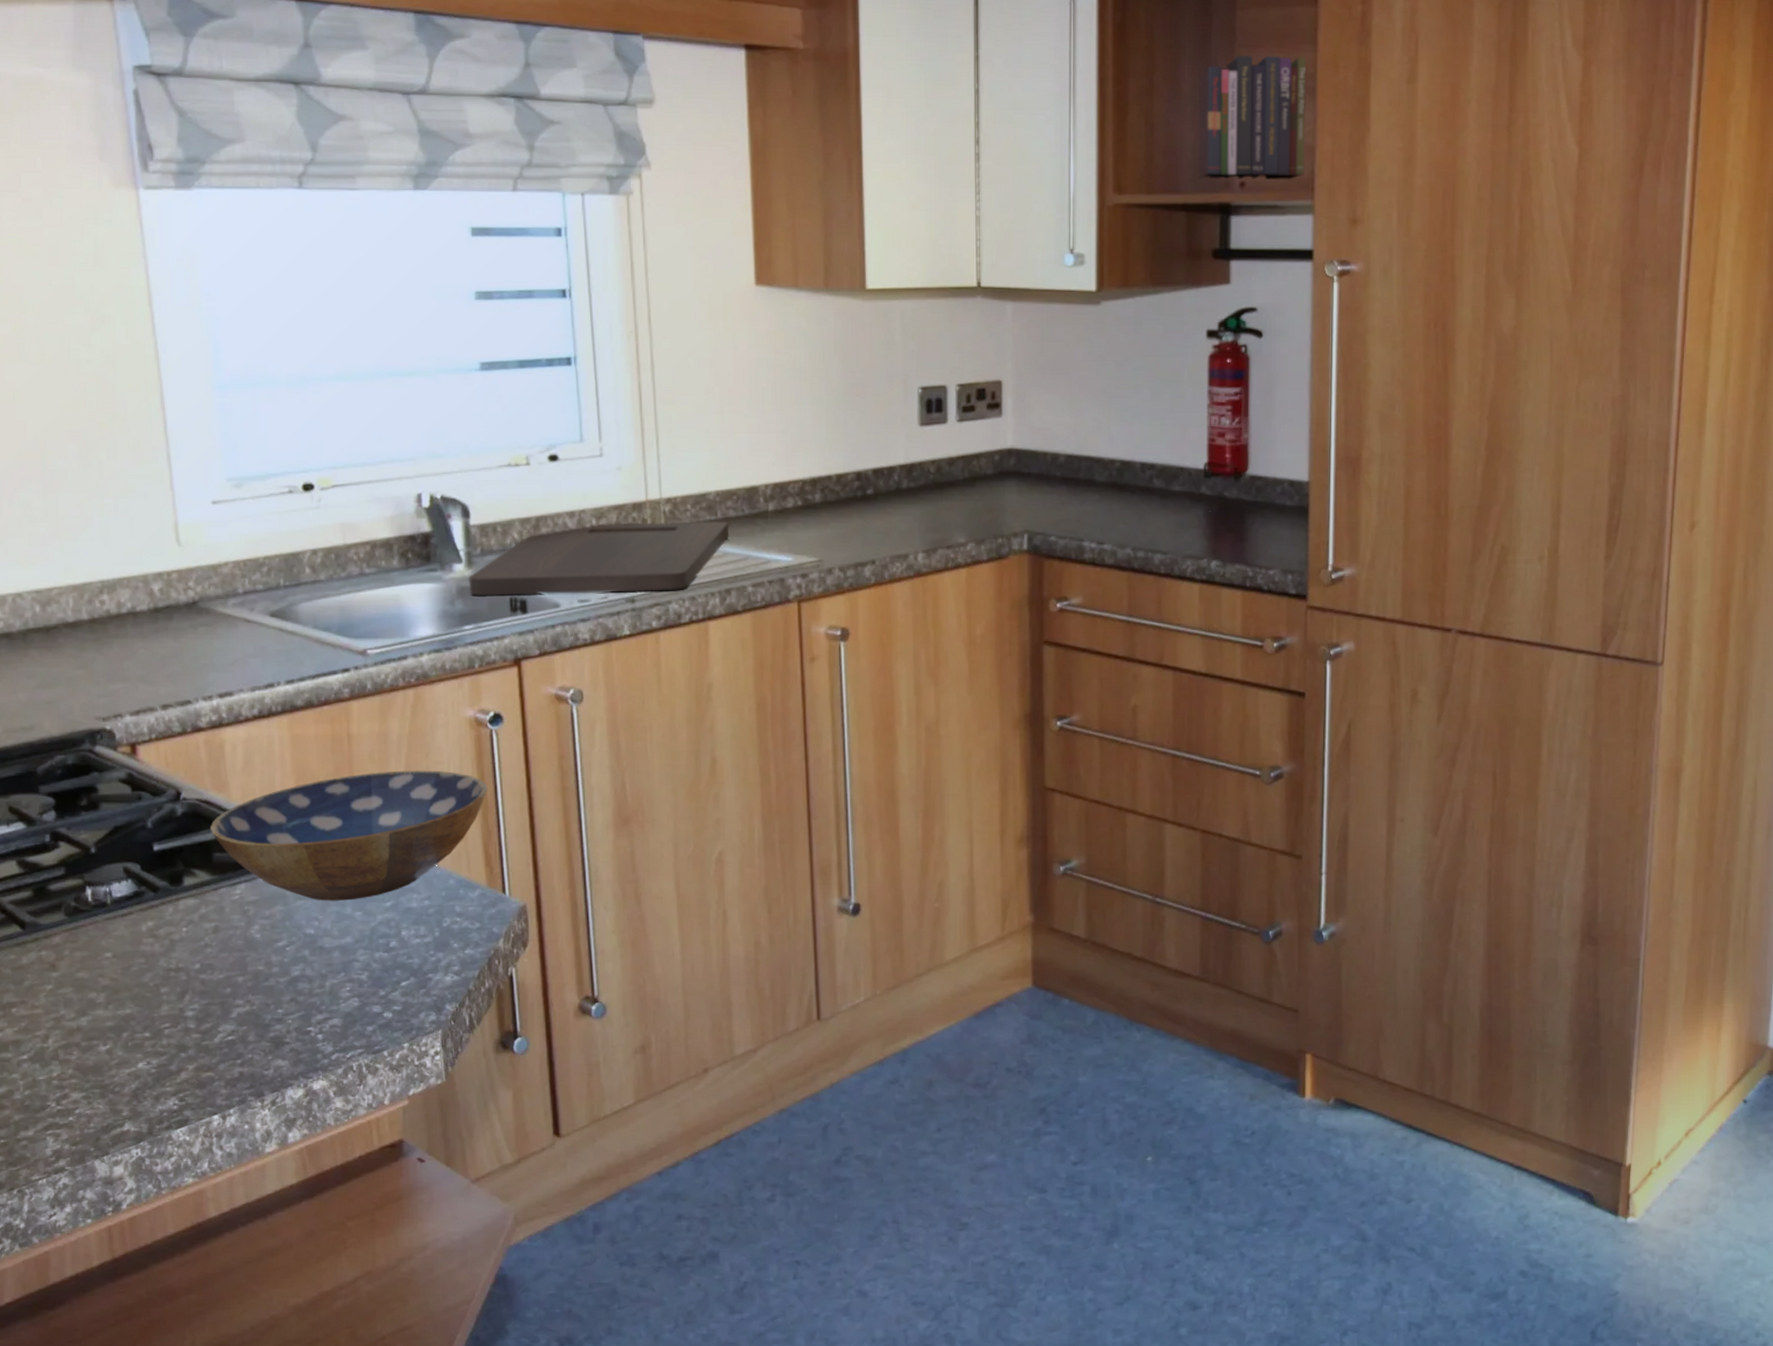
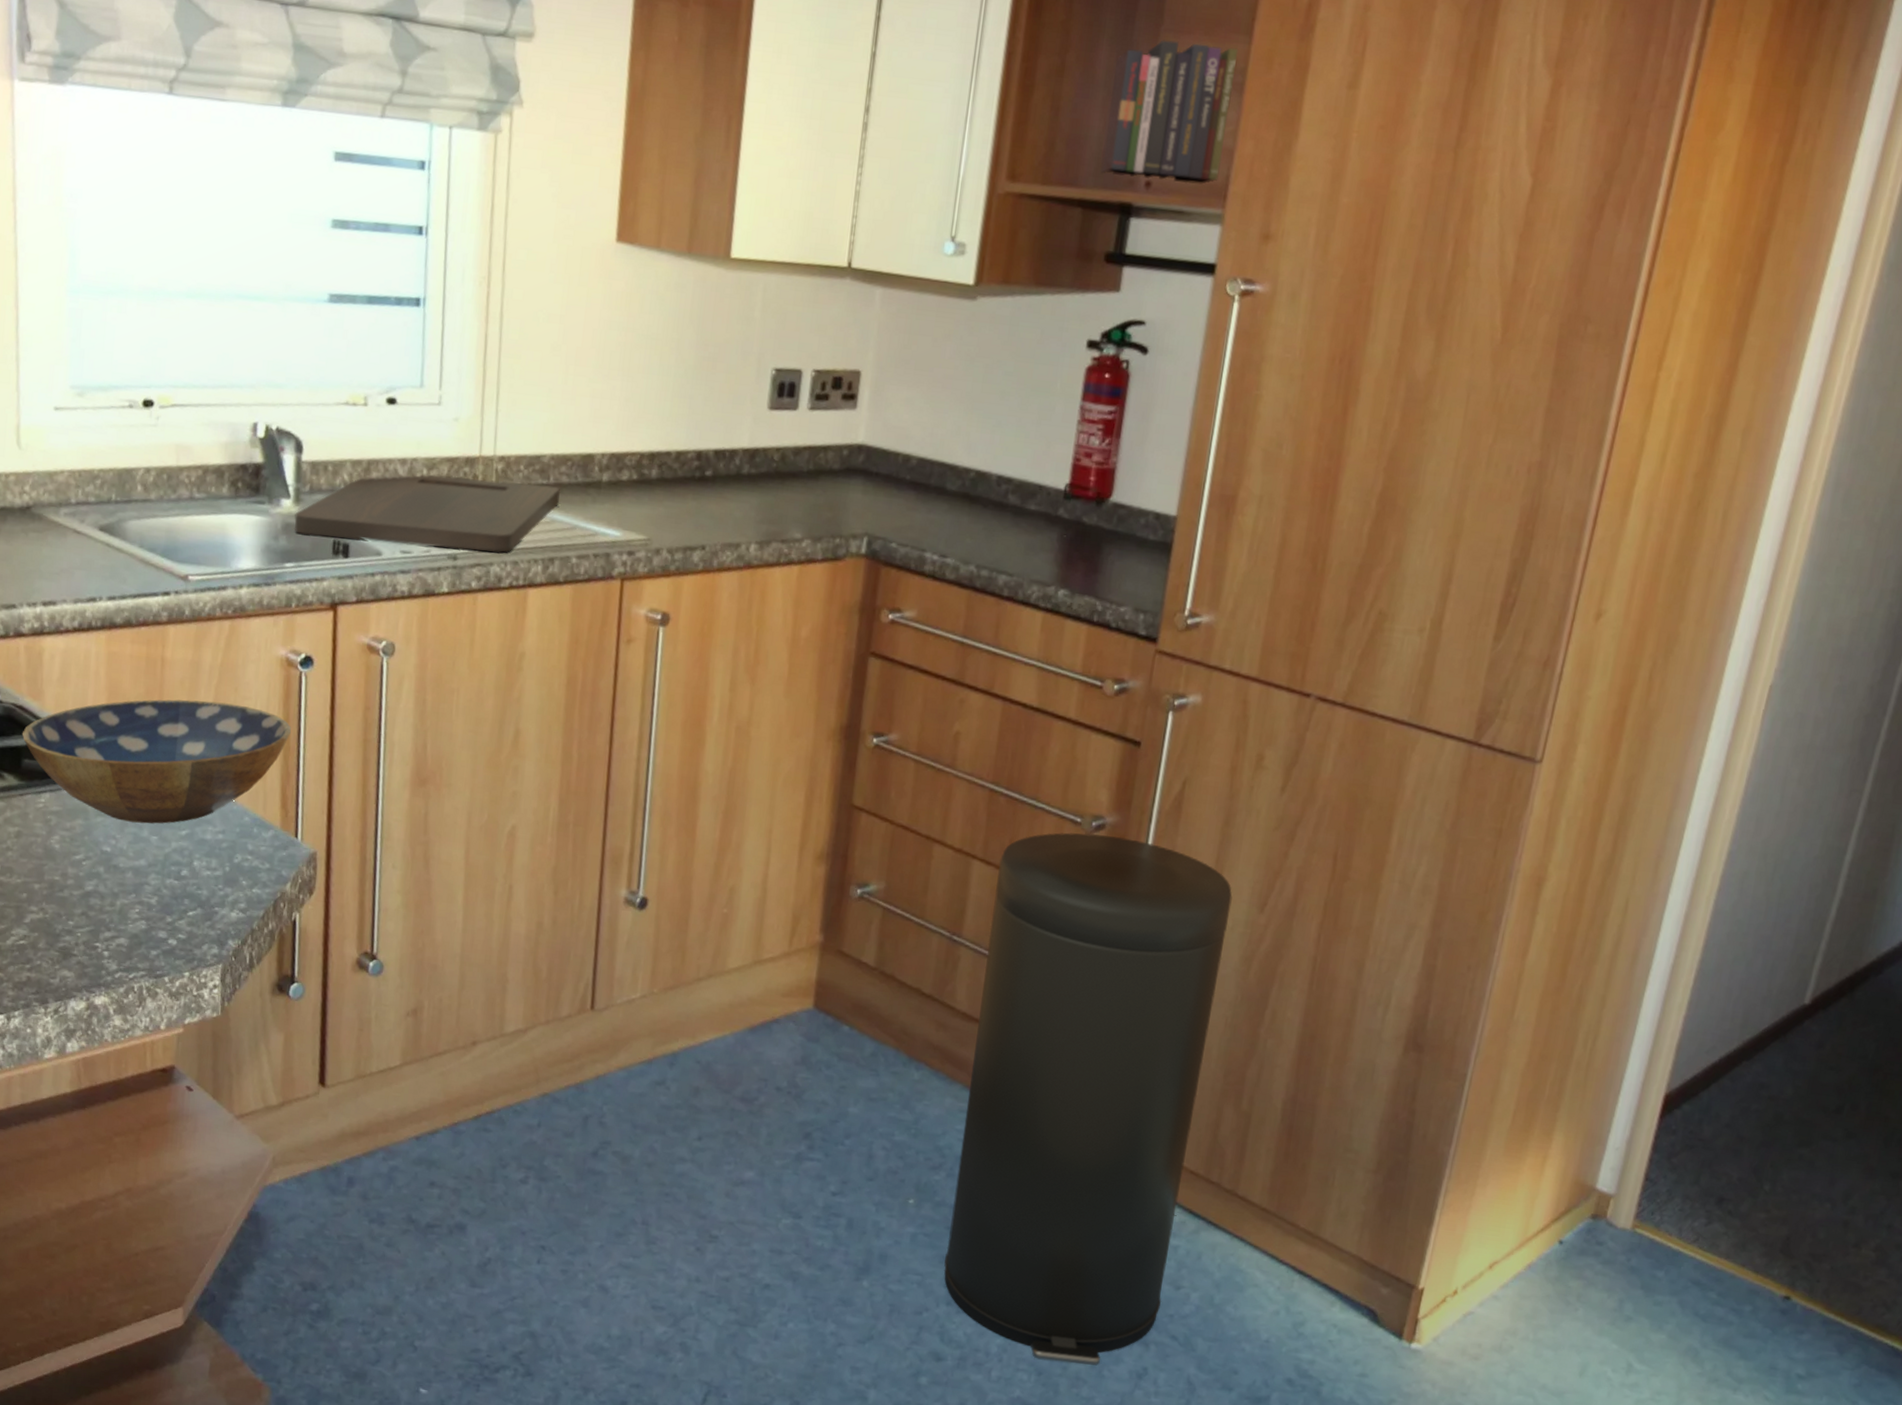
pedal bin: none [1188,783,1407,1292] -> present [944,832,1233,1366]

